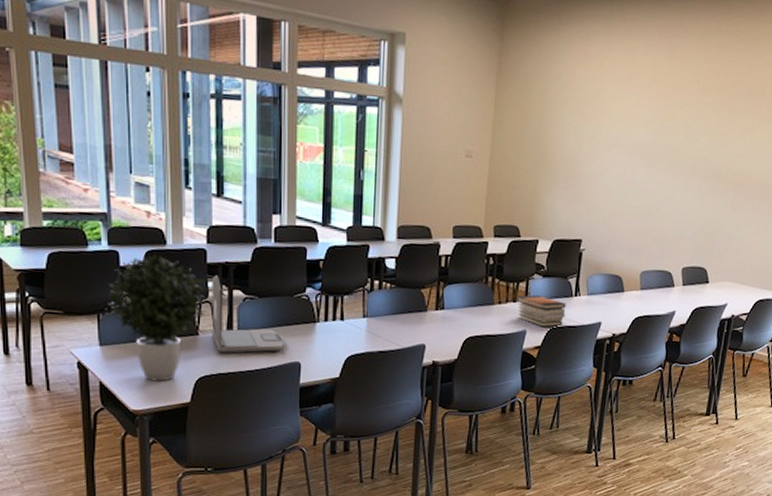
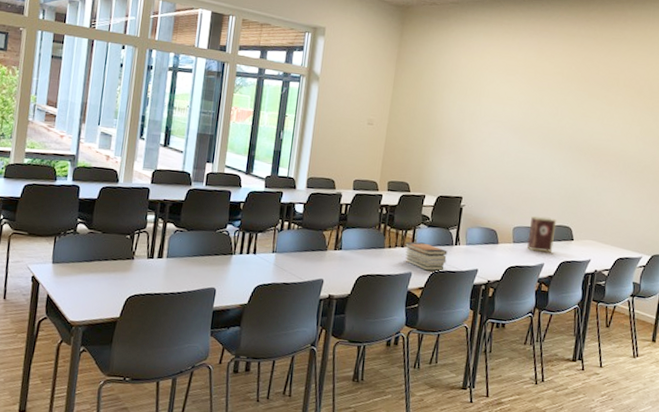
potted plant: present [108,254,207,382] -> none [65,190,145,298]
laptop: present [211,274,285,353] -> none [144,209,206,278]
book: none [655,257,690,299] -> present [526,216,557,253]

